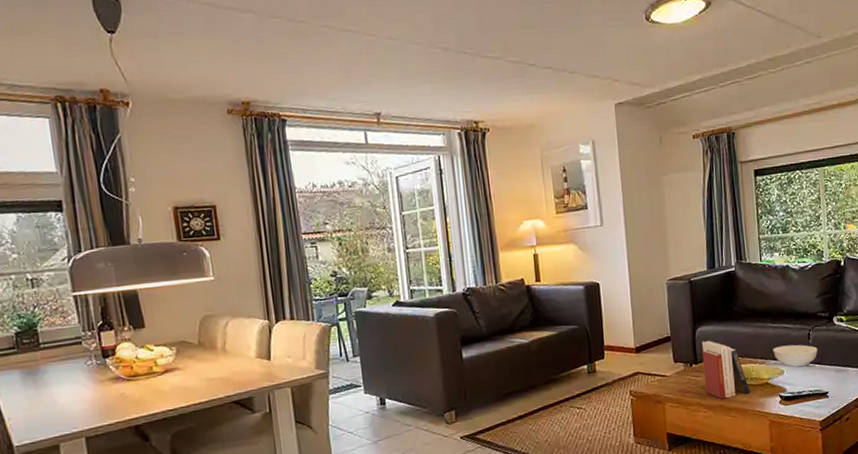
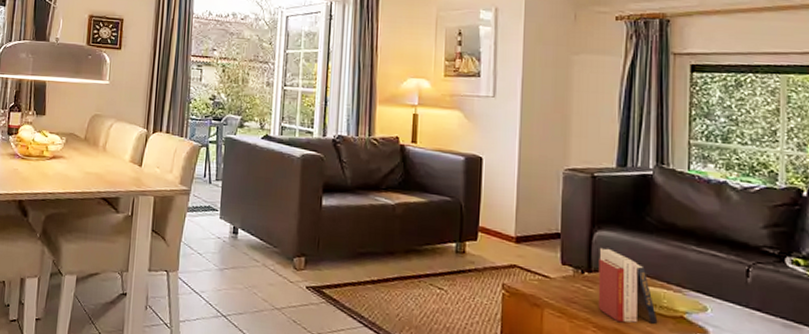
bowl: present [773,344,818,368] -> none [694,276,759,309]

